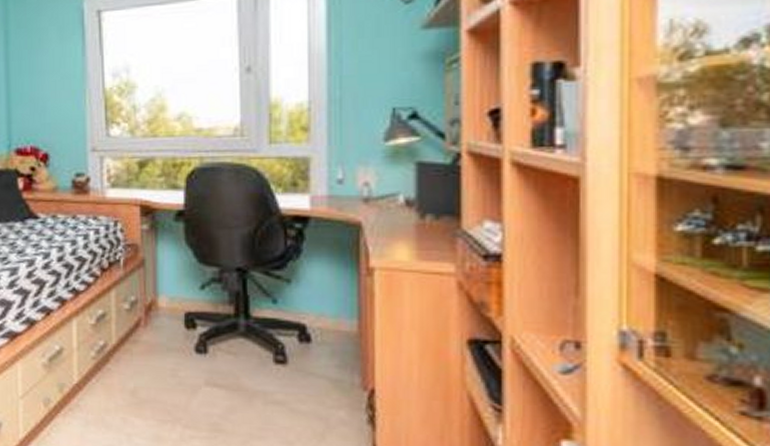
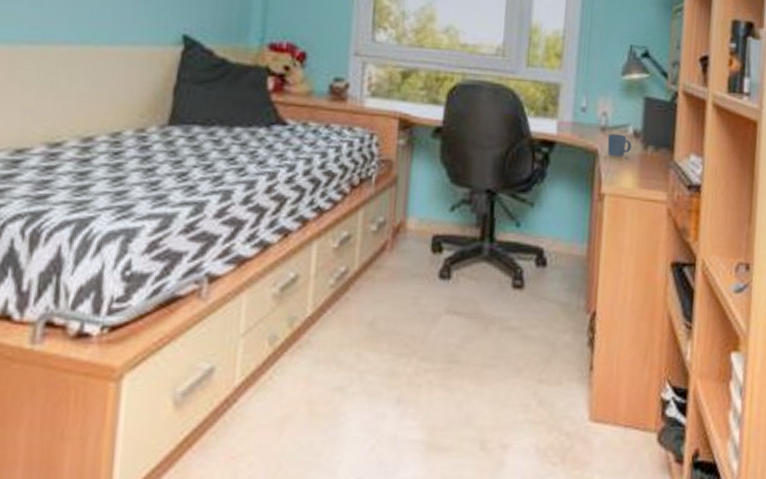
mug: none [372,204,404,230] -> present [607,133,632,159]

